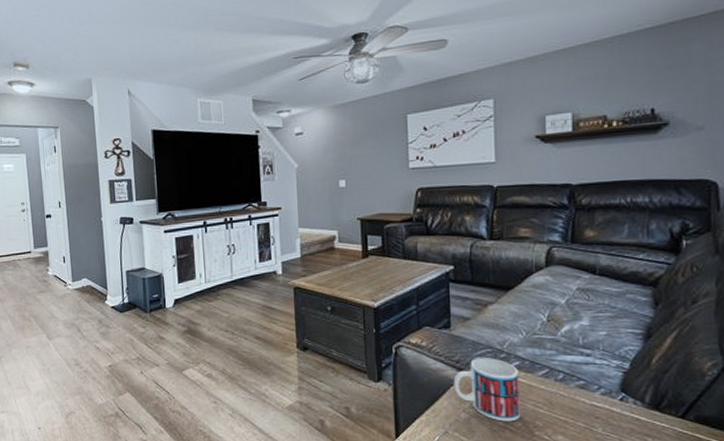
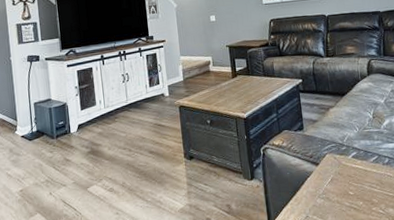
mug: present [453,358,520,422] -> none [309,151,361,203]

